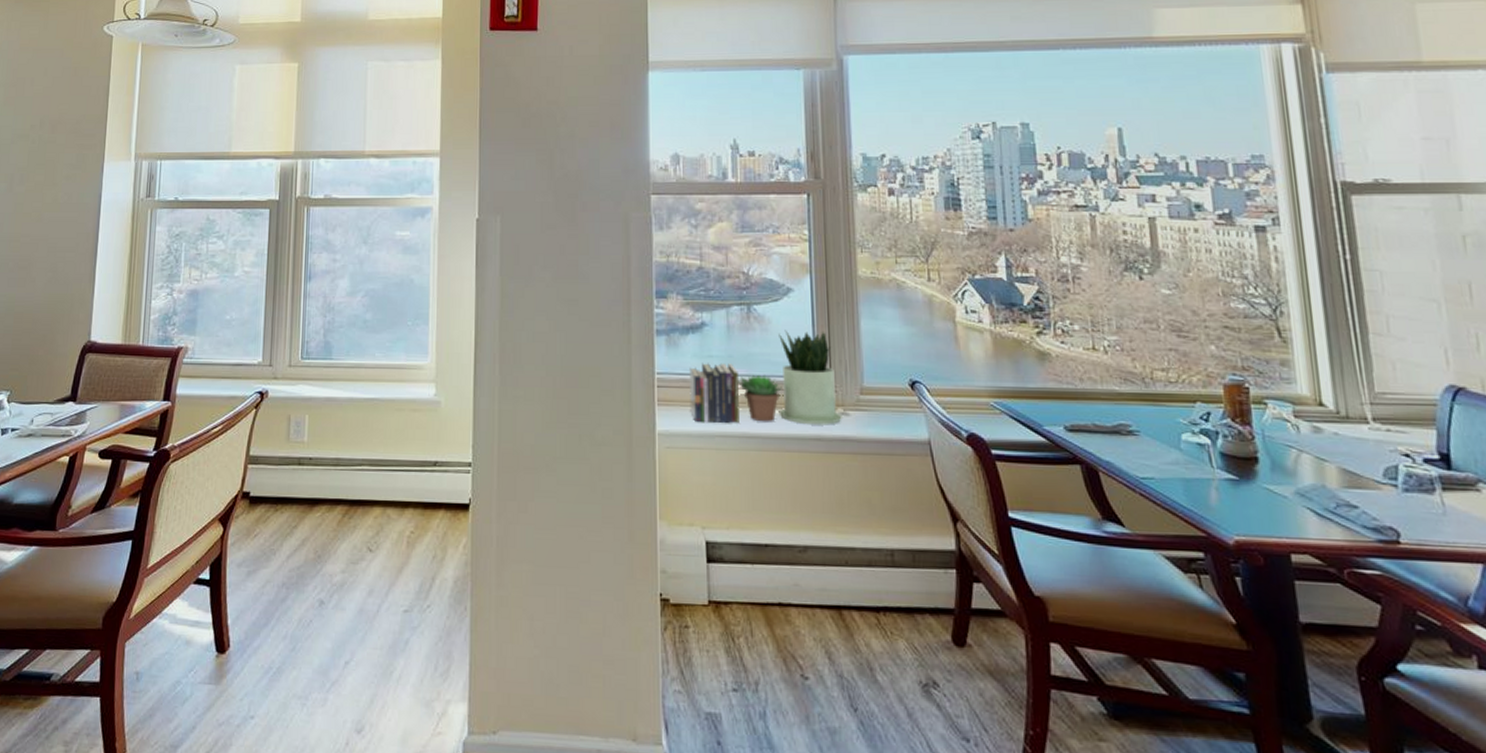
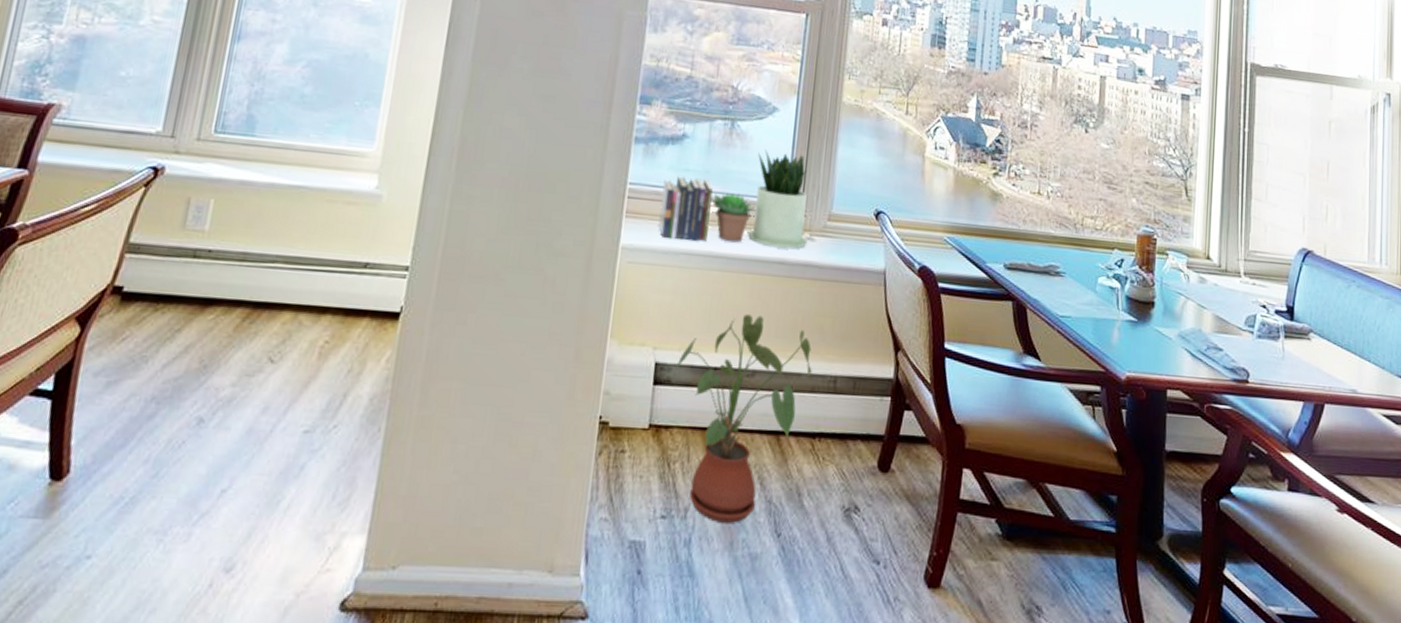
house plant: none [726,491,866,697] -> present [676,314,812,523]

